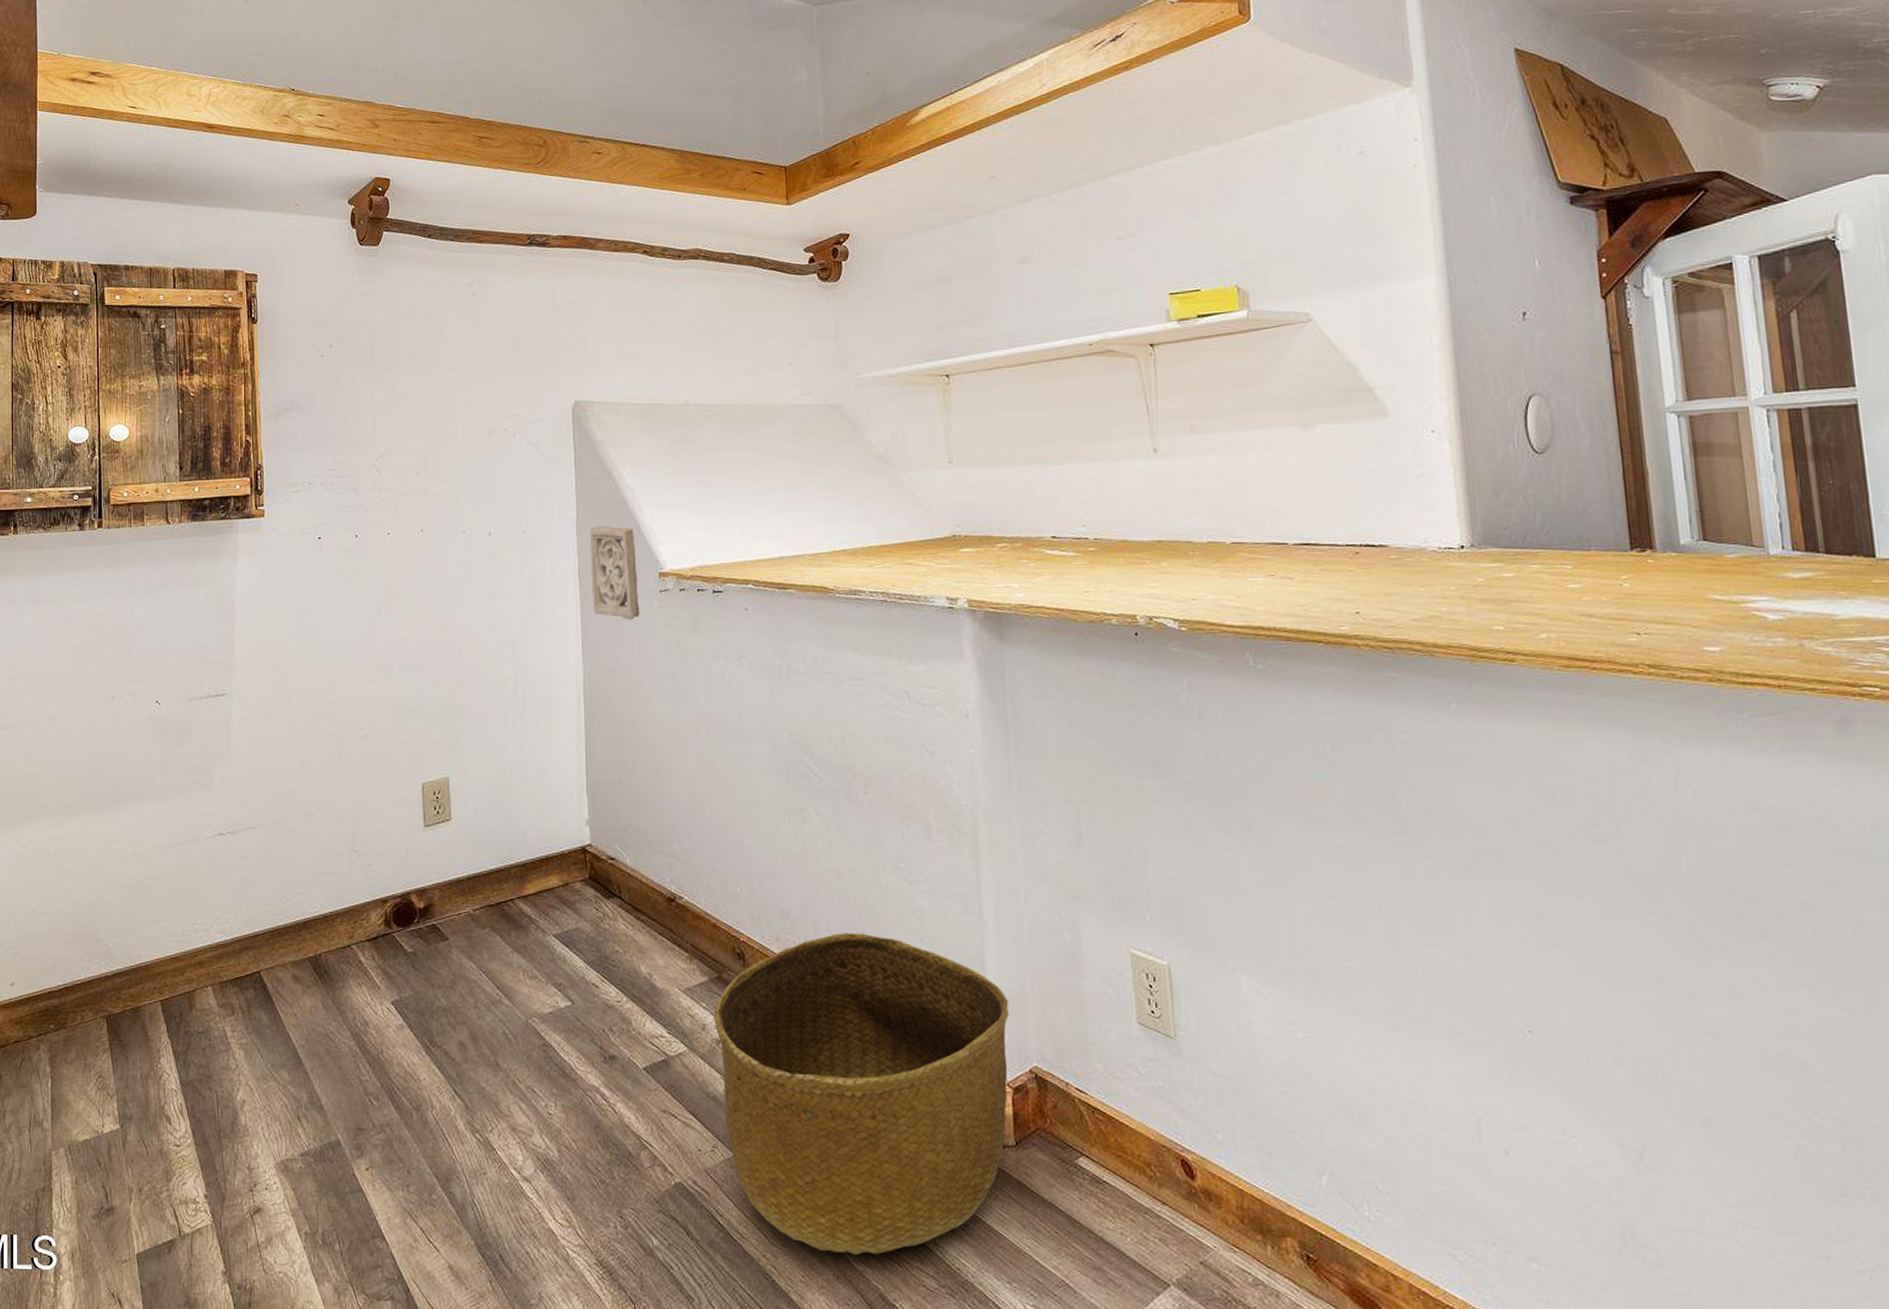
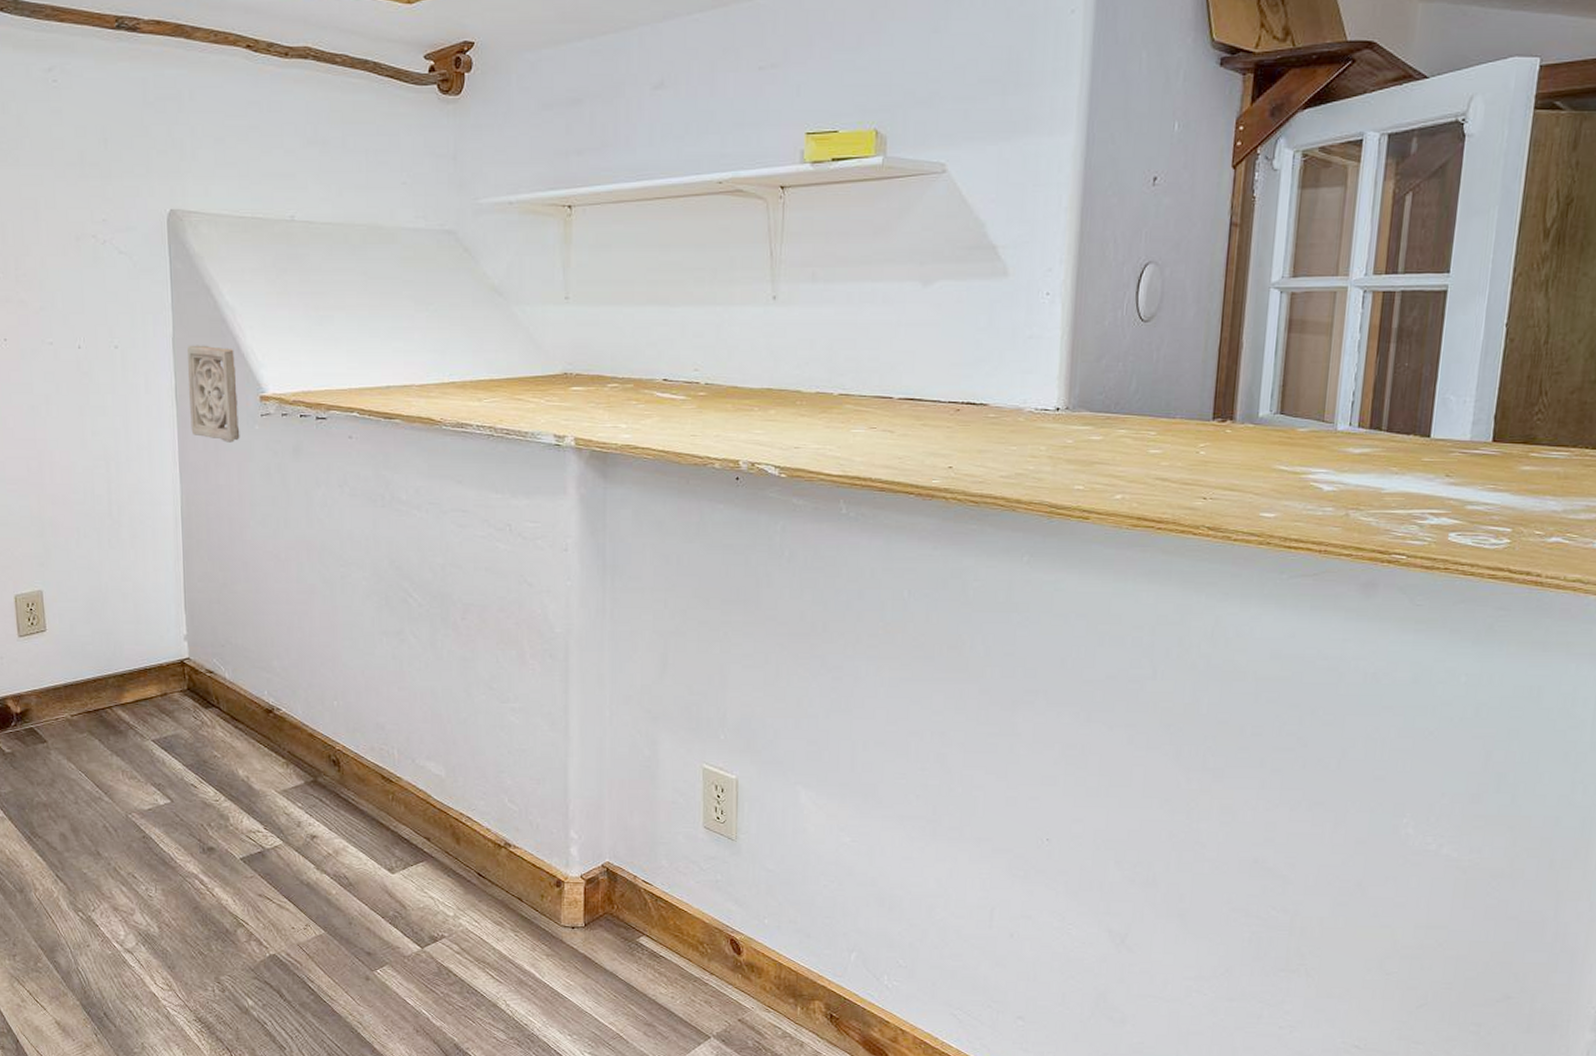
basket: present [713,933,1009,1256] -> none [308,745,587,1014]

